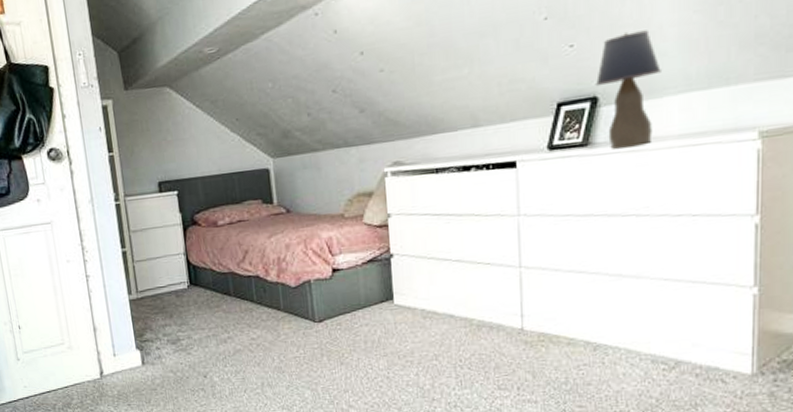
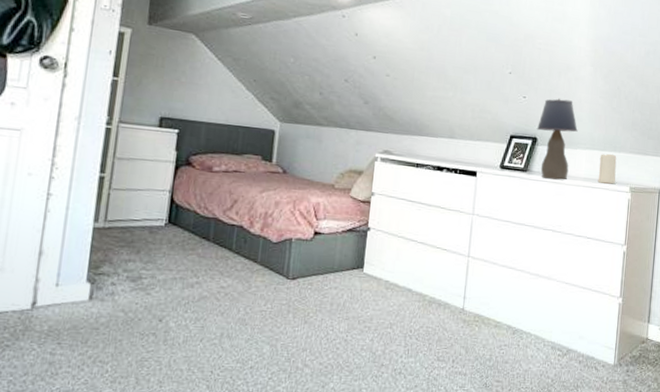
candle: none [702,89,734,137] -> present [597,153,617,184]

